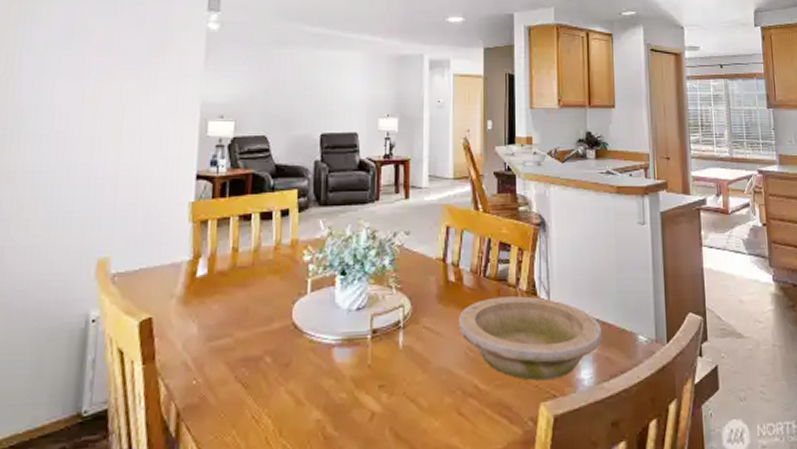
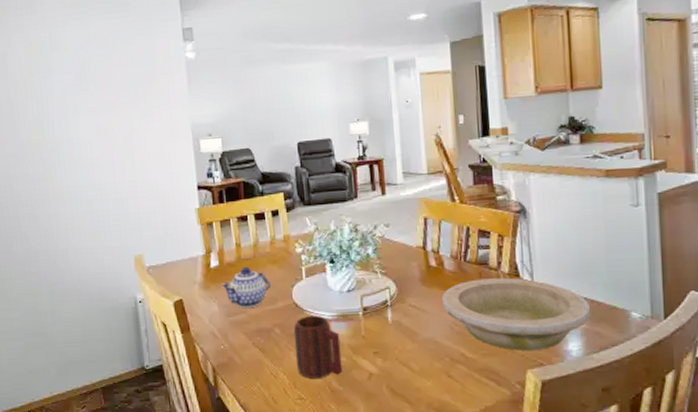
teapot: none [205,276,269,329] -> present [221,266,271,308]
mug: none [285,339,342,422] -> present [294,315,343,378]

